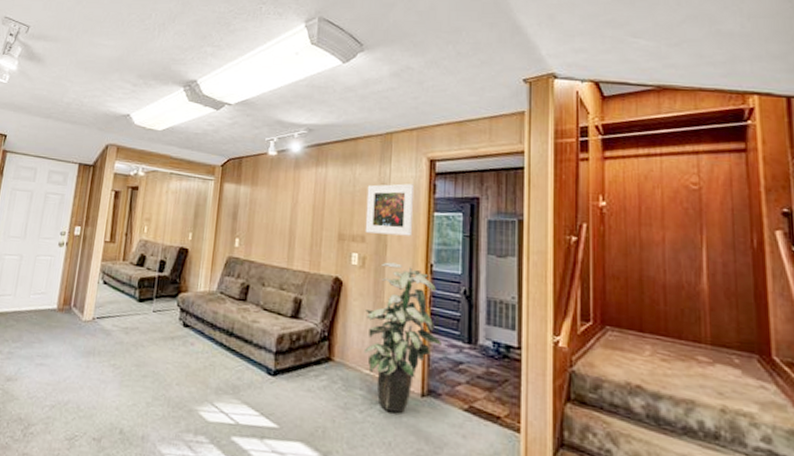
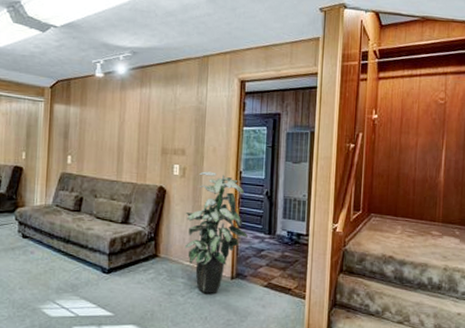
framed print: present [365,183,415,236] -> none [185,102,228,149]

